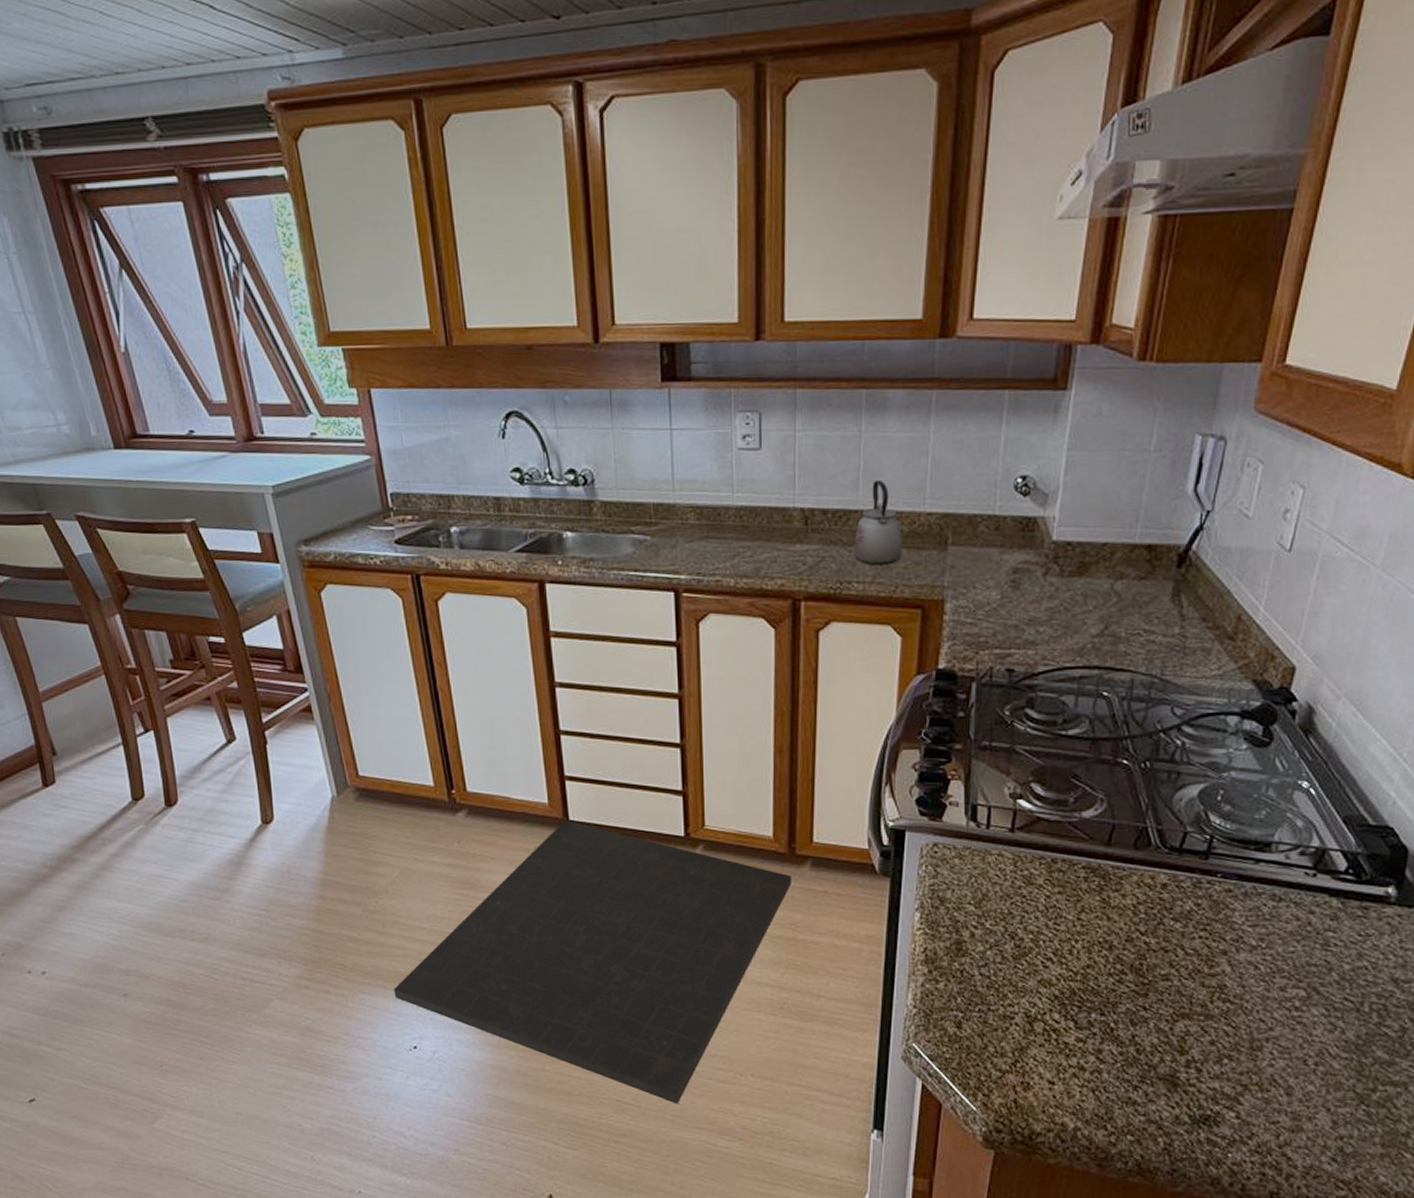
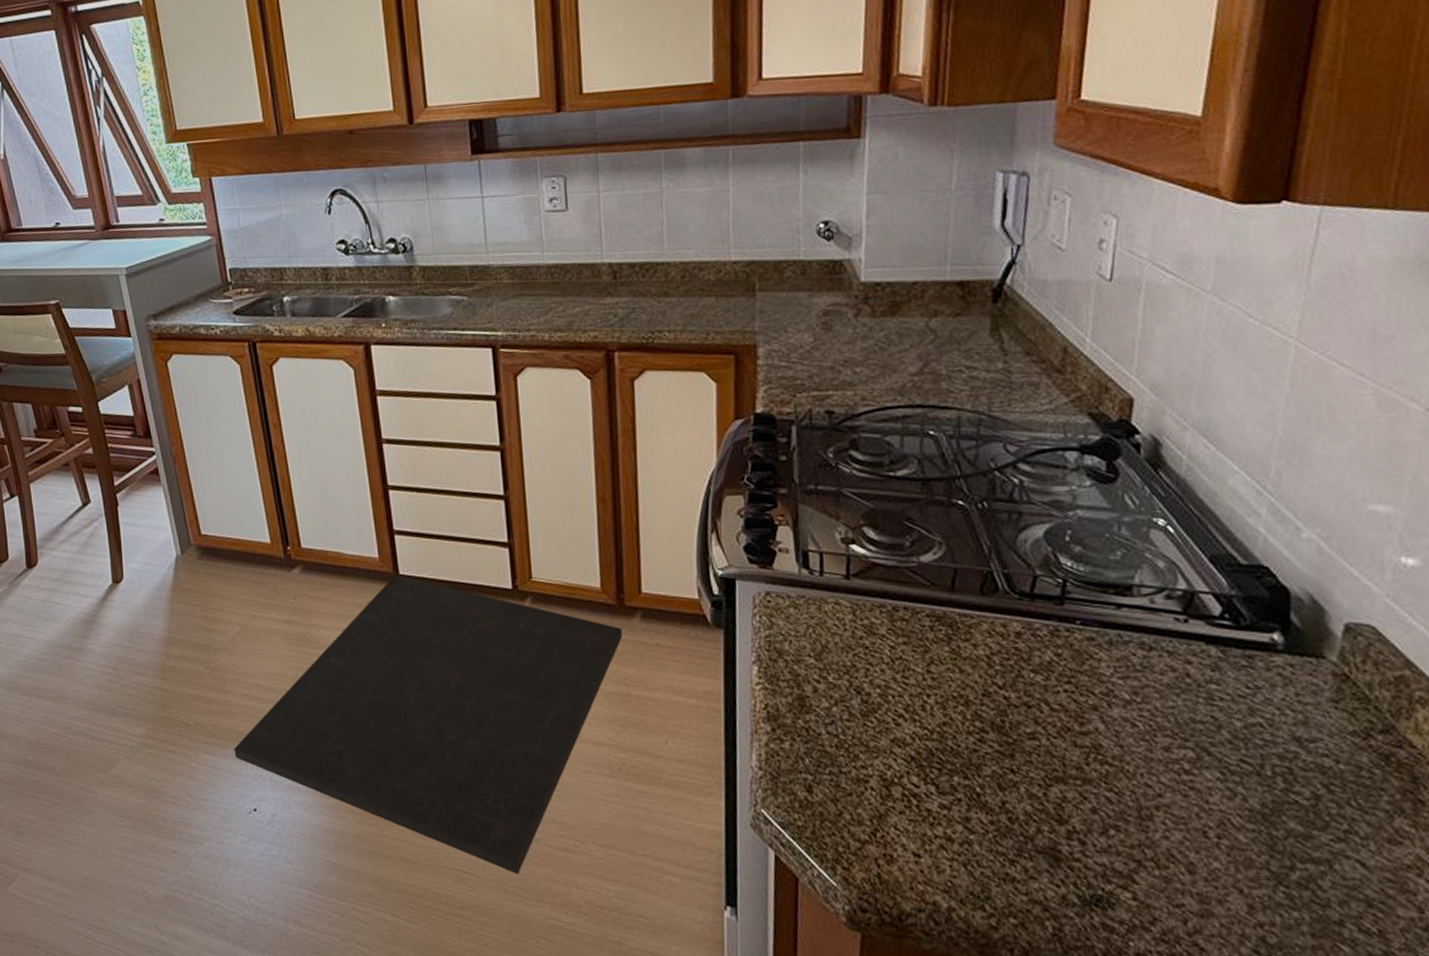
kettle: present [852,479,902,566] -> none [662,232,711,315]

